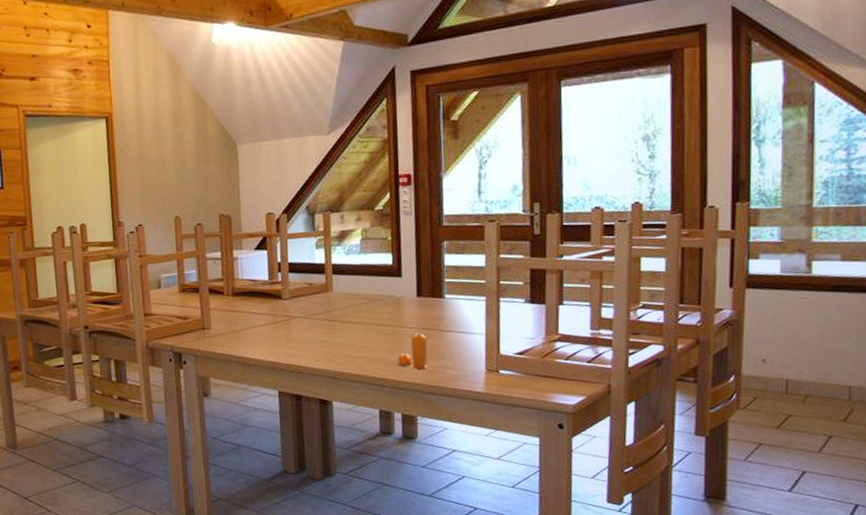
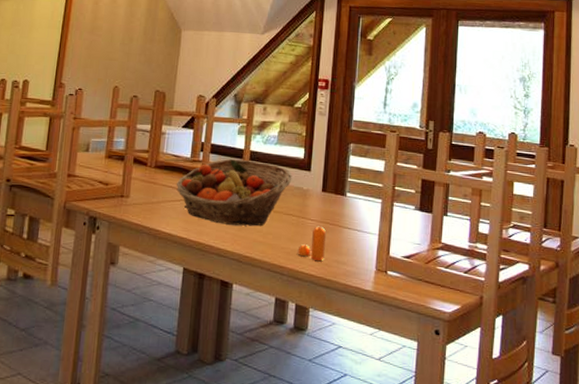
fruit basket: none [257,274,382,344] -> present [176,158,292,226]

